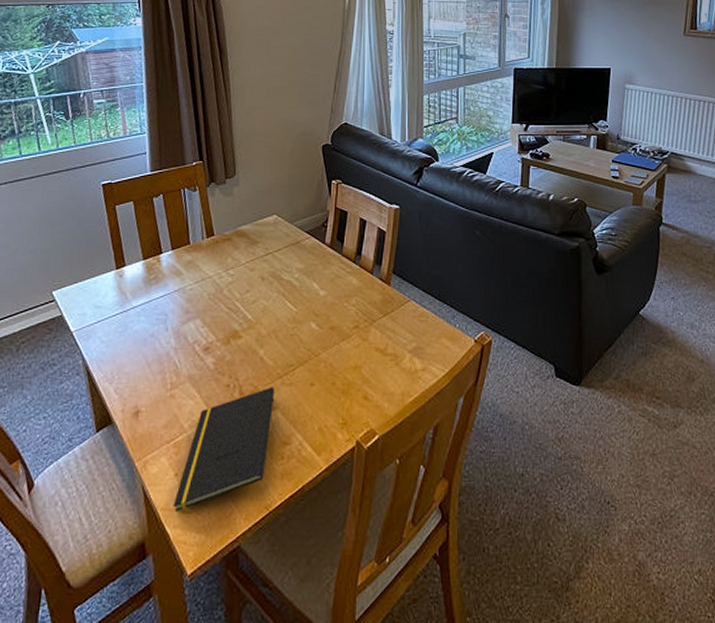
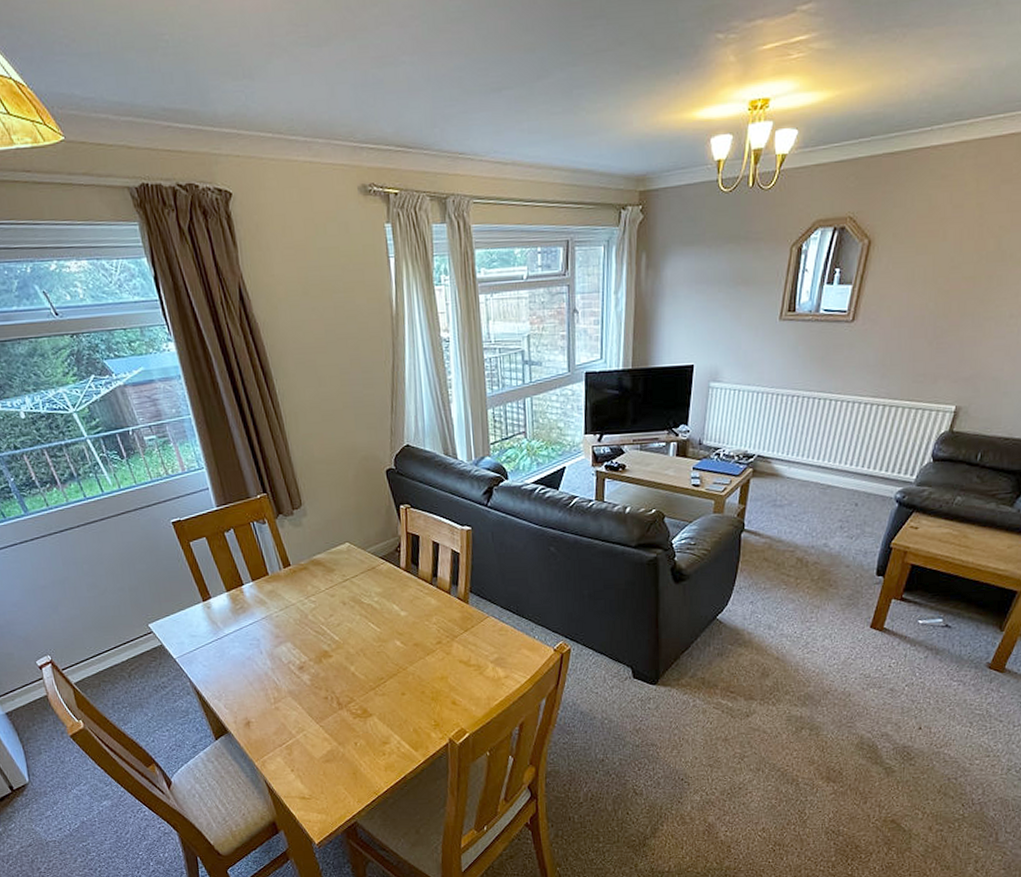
notepad: present [173,387,275,511] -> none [294,697,371,798]

